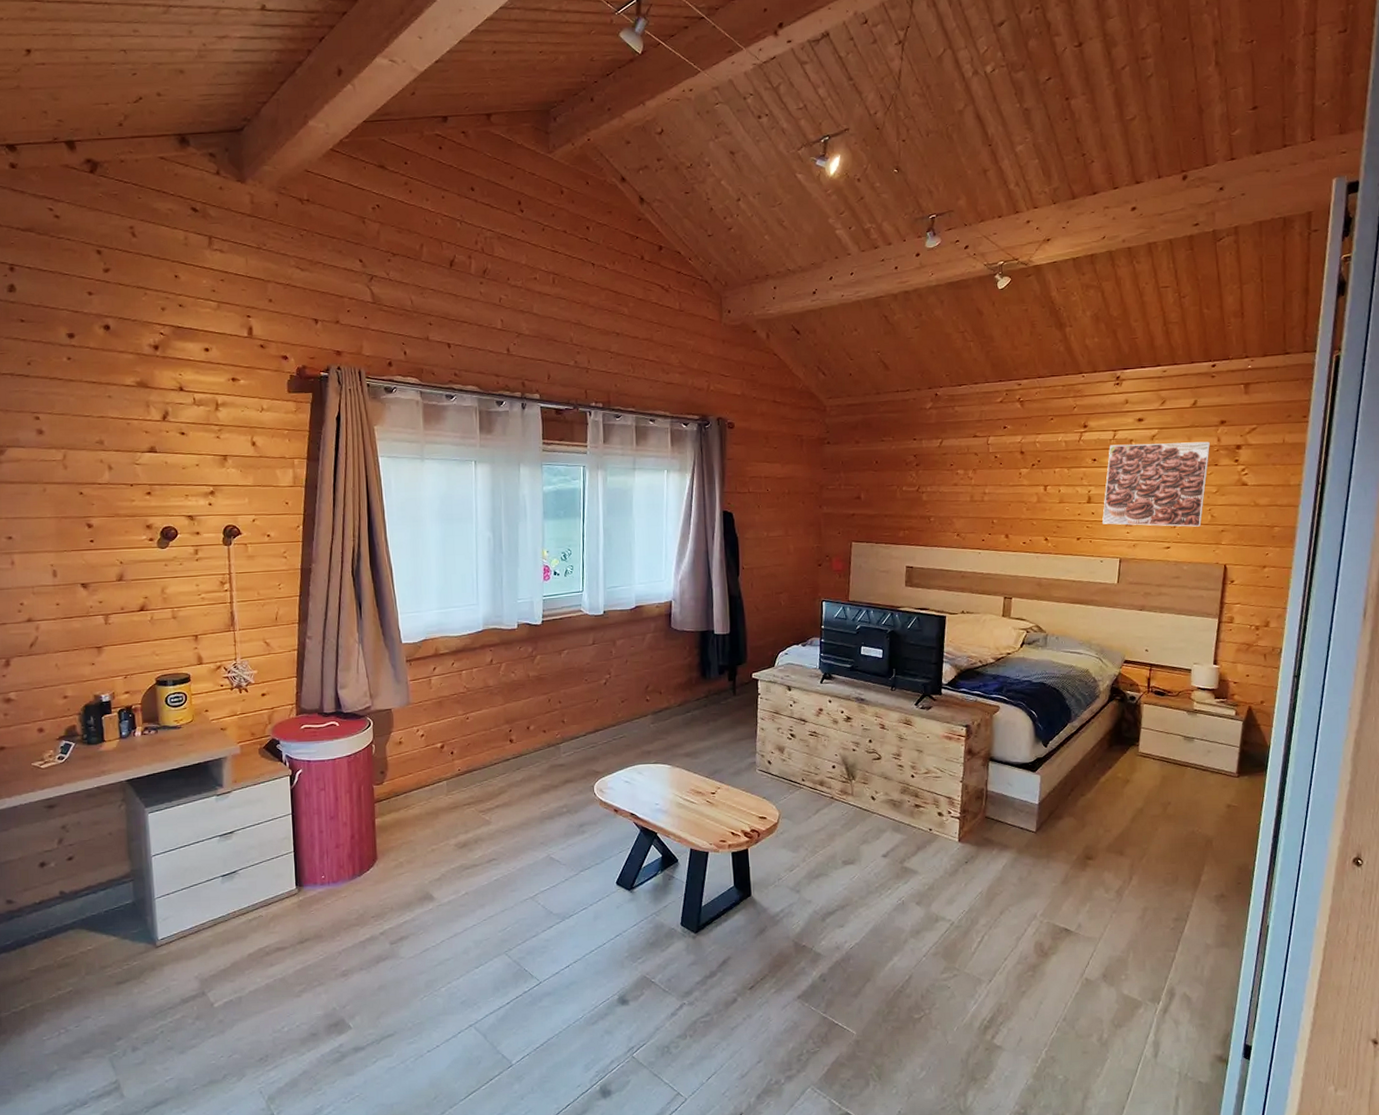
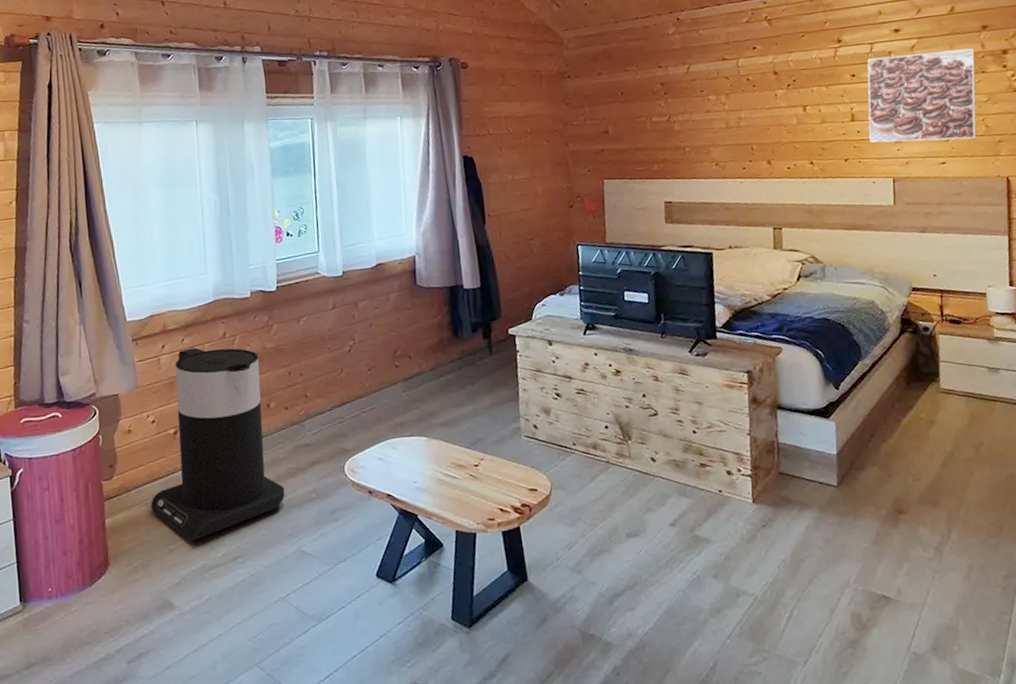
trash can: none [417,671,539,844] -> present [151,347,285,542]

